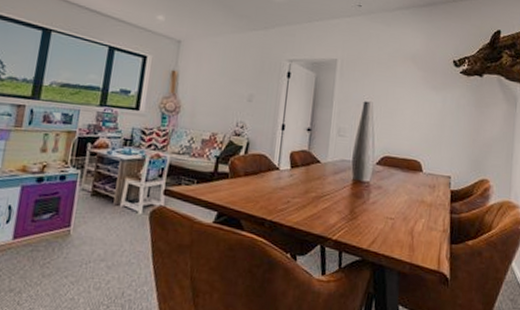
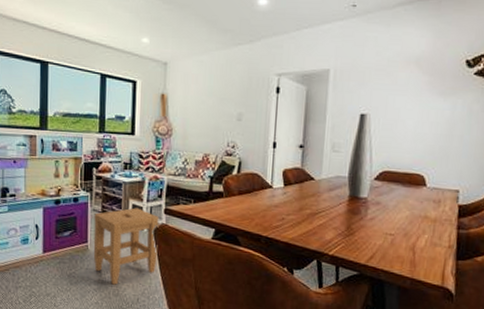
stool: none [75,187,157,277] -> present [93,207,159,285]

